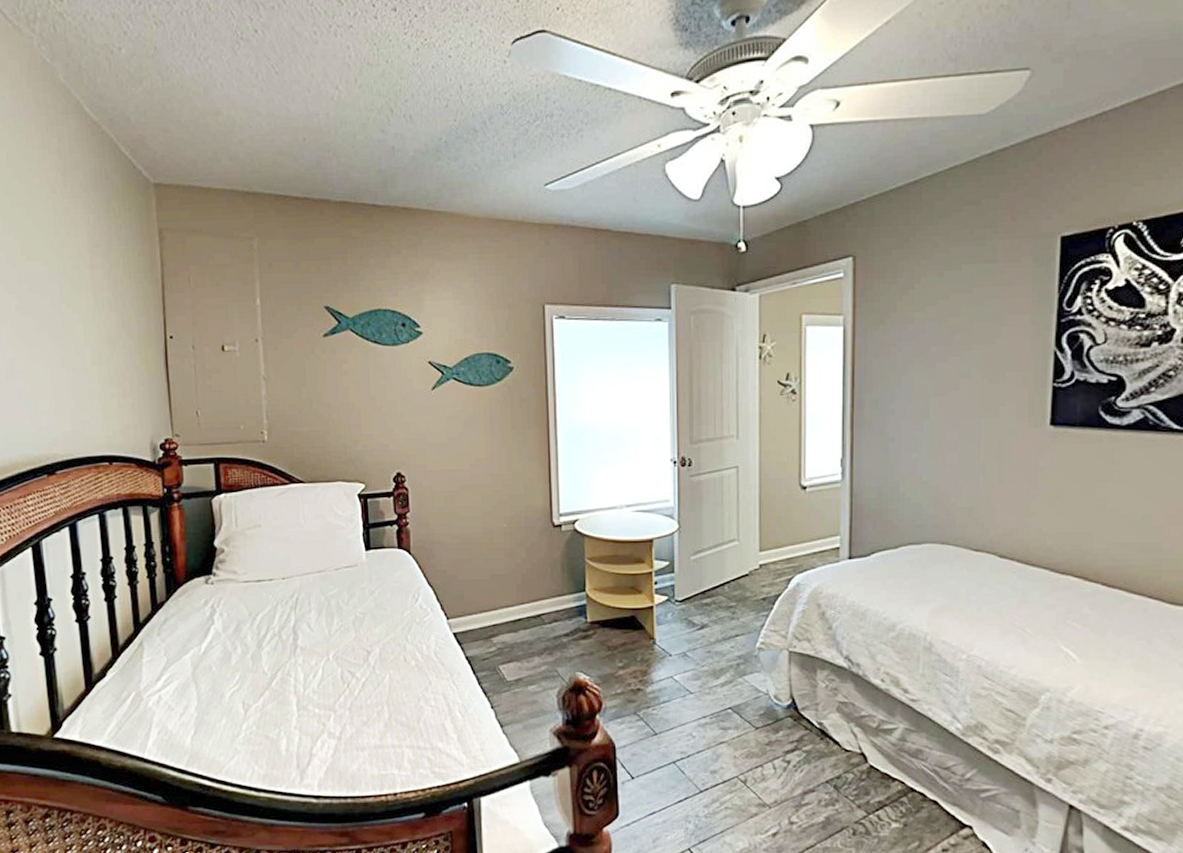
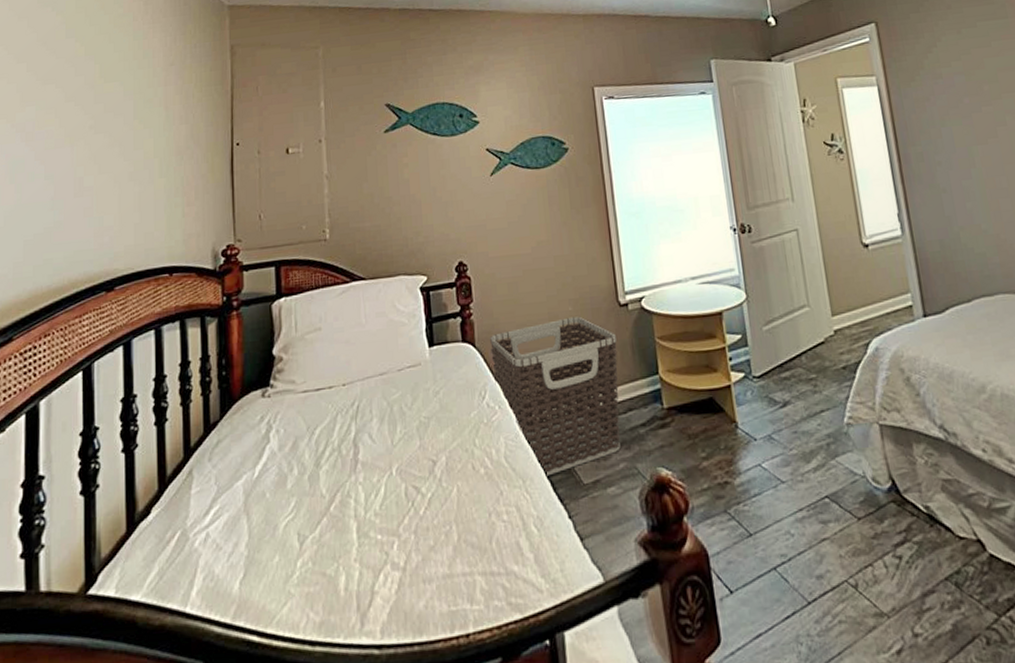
clothes hamper: none [425,533,549,672] -> present [490,316,621,476]

